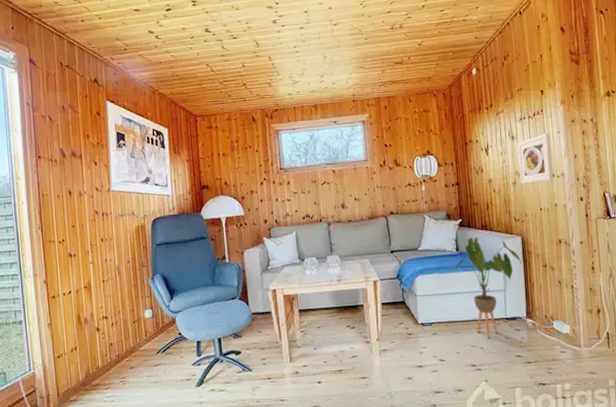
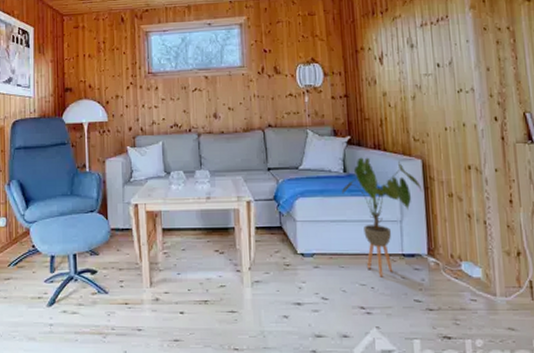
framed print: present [517,133,554,184] -> none [417,42,462,99]

